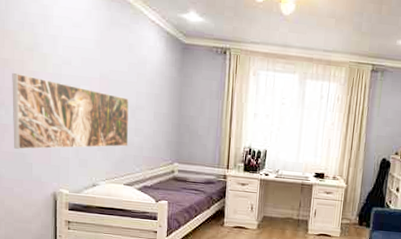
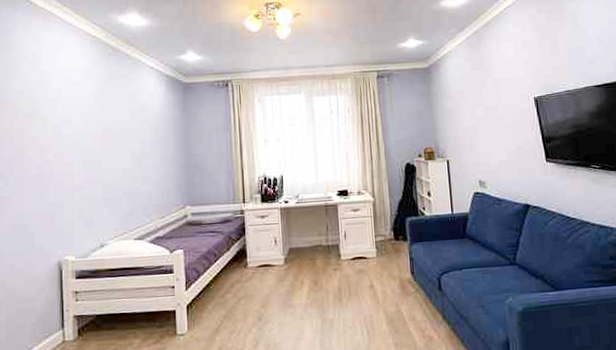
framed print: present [12,73,129,150] -> none [11,141,136,221]

